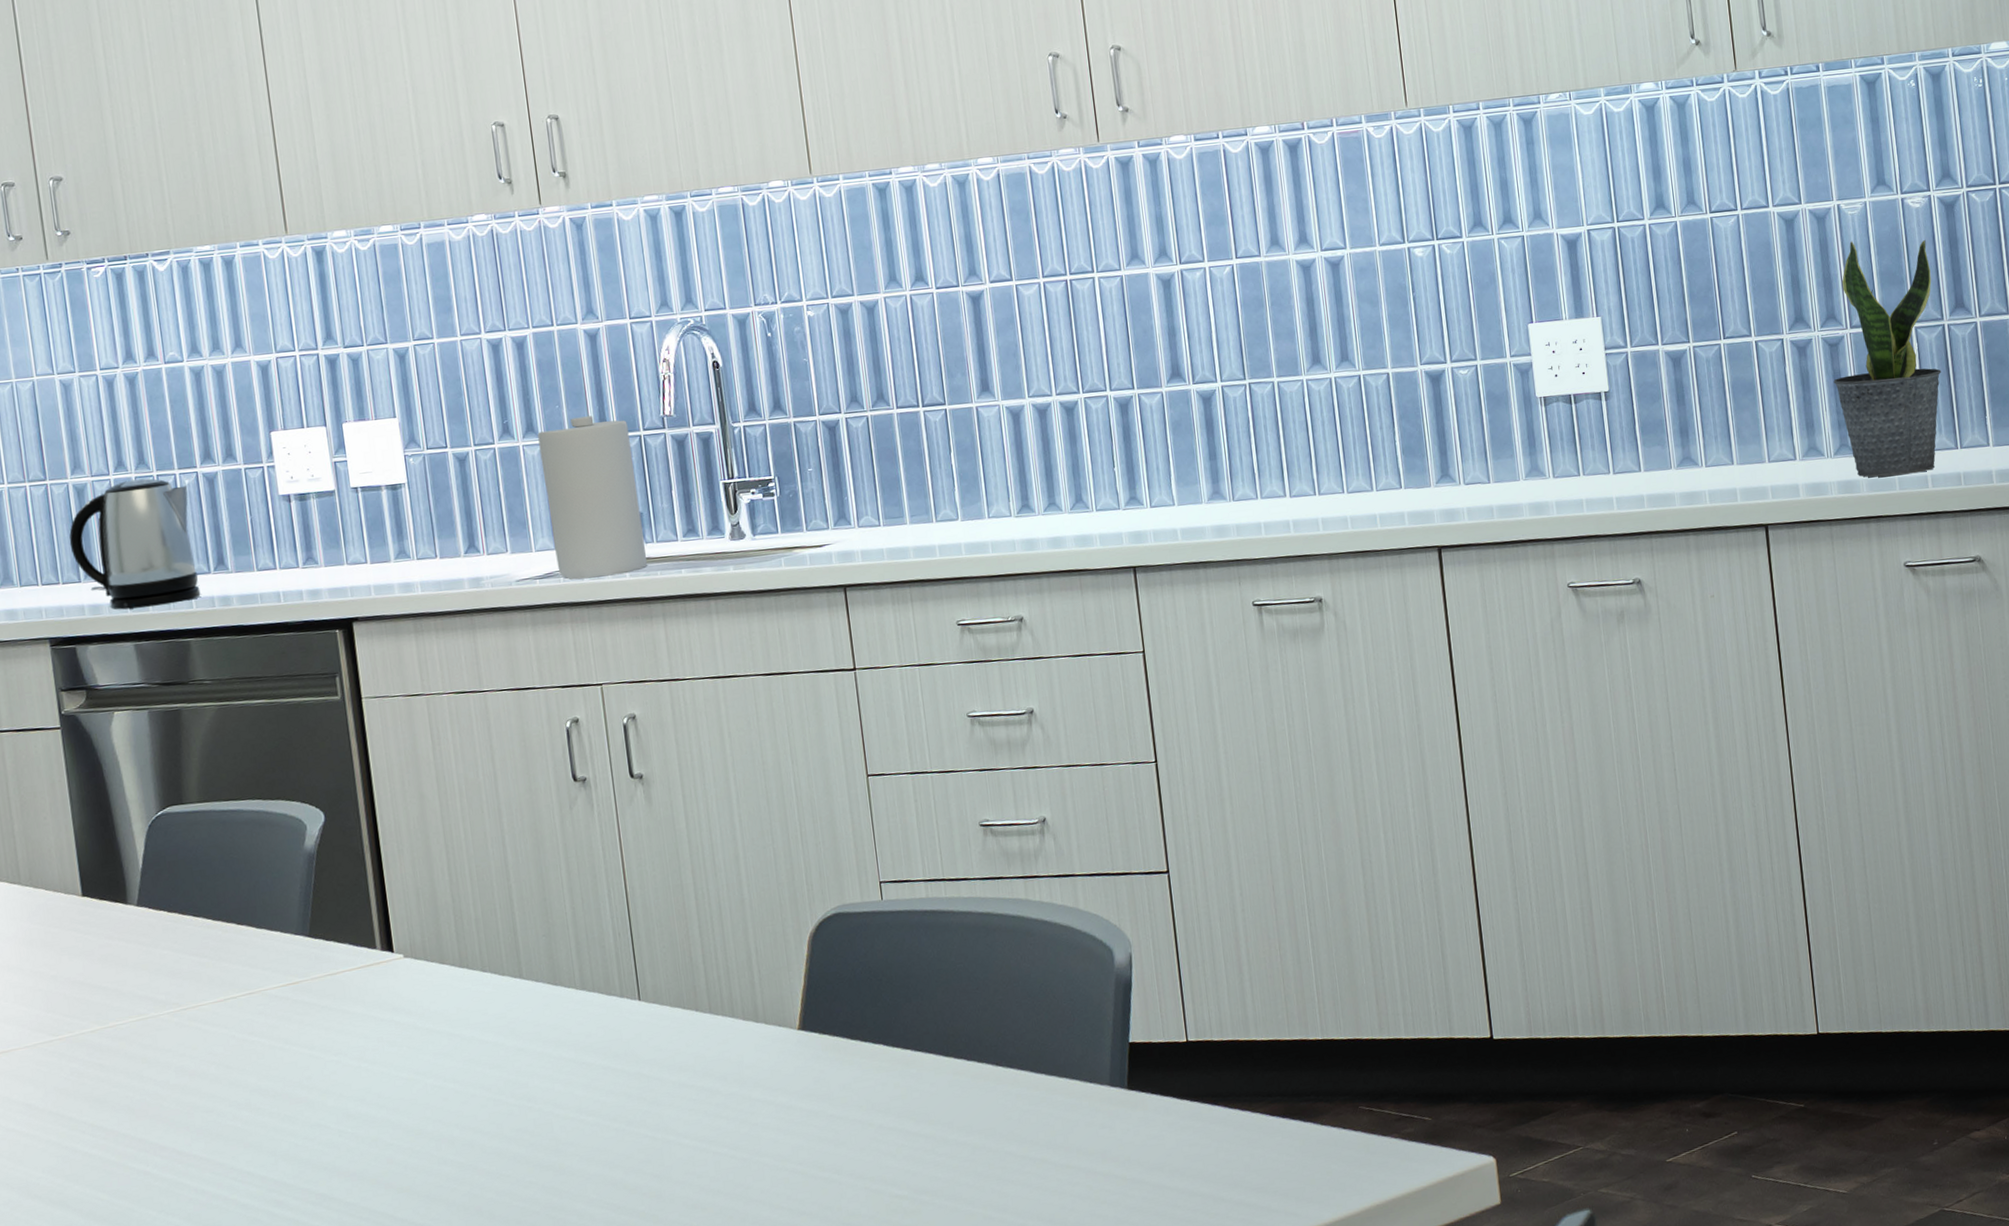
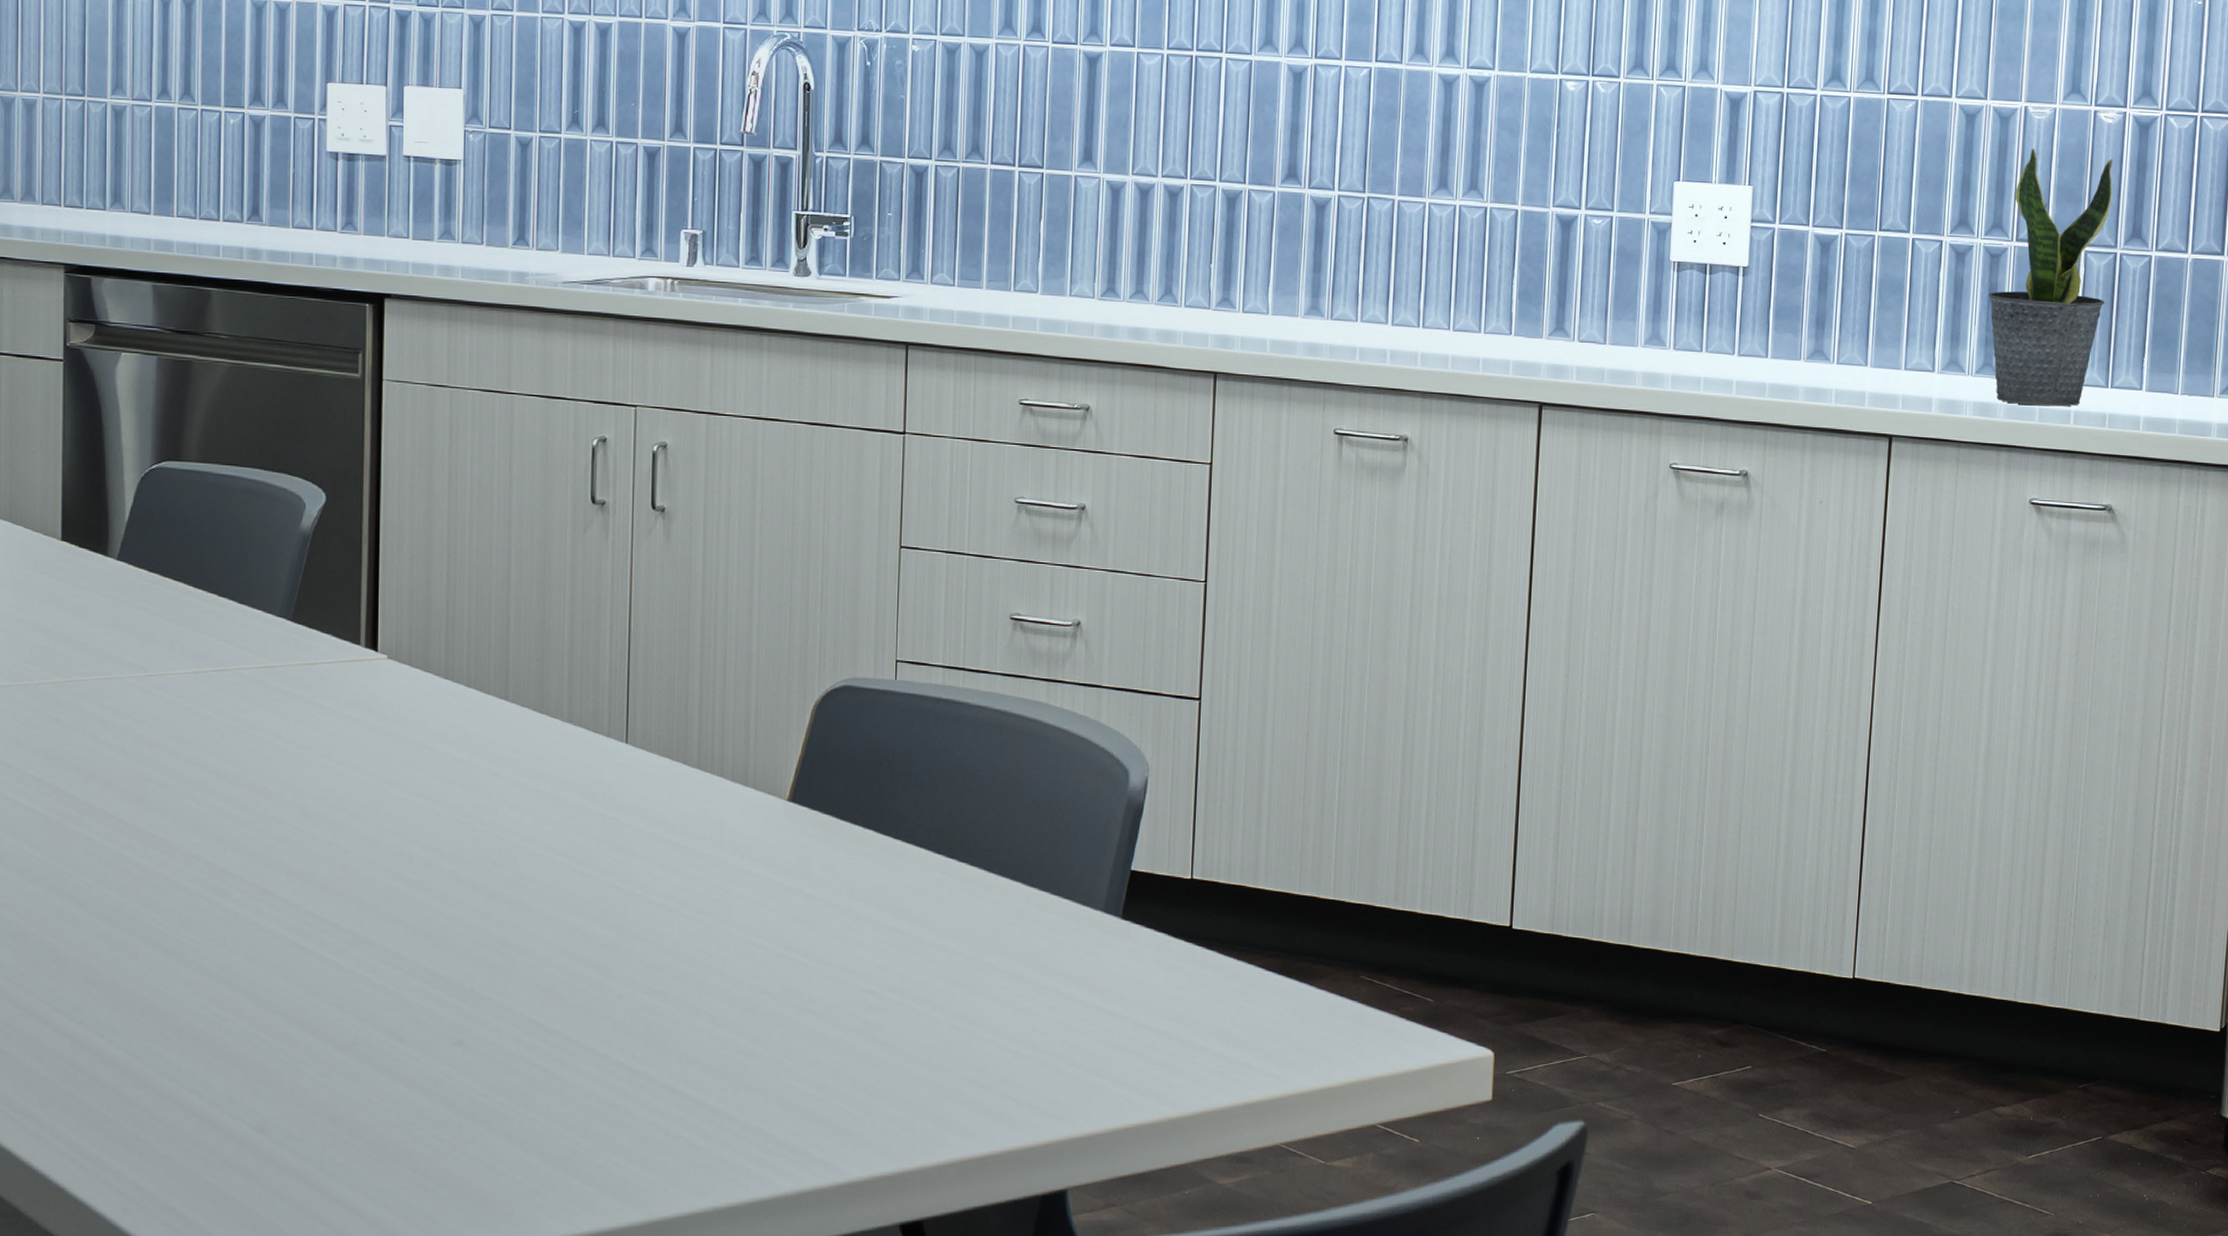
kettle: present [69,478,201,610] -> none [99,110,232,249]
paper towel holder: present [537,416,647,580] -> none [607,119,705,293]

